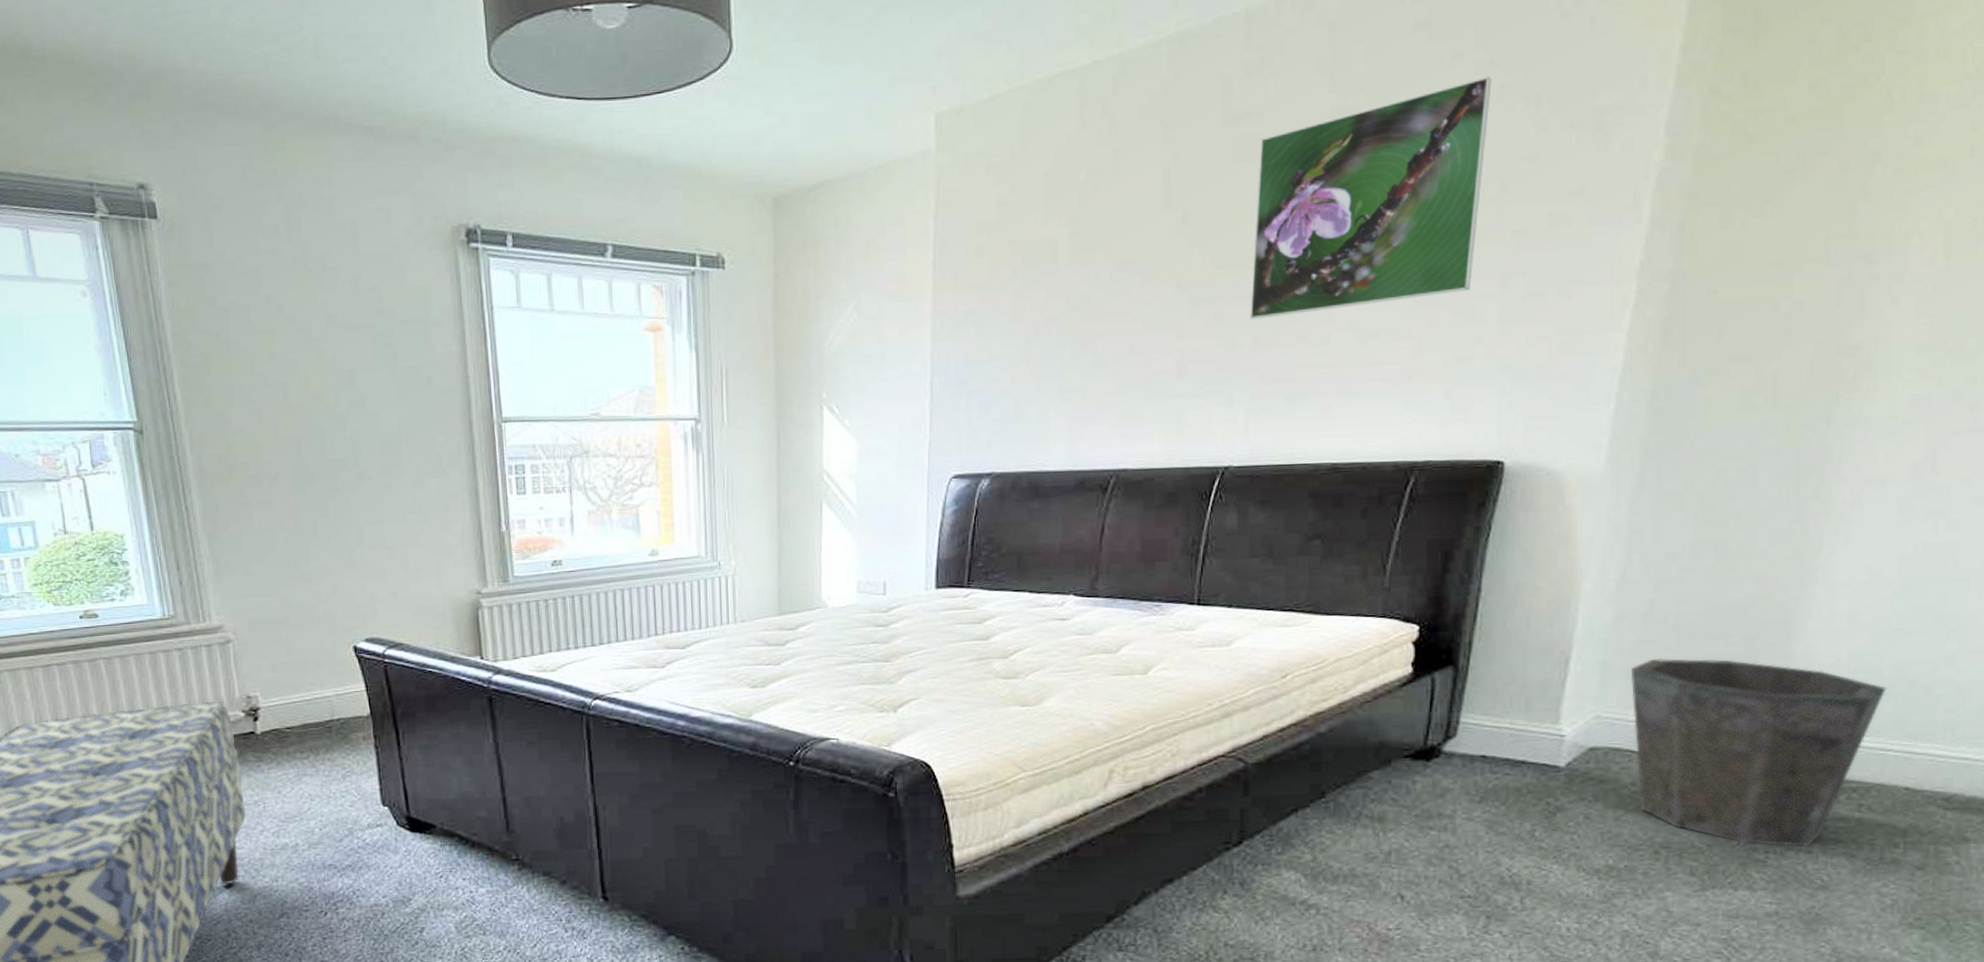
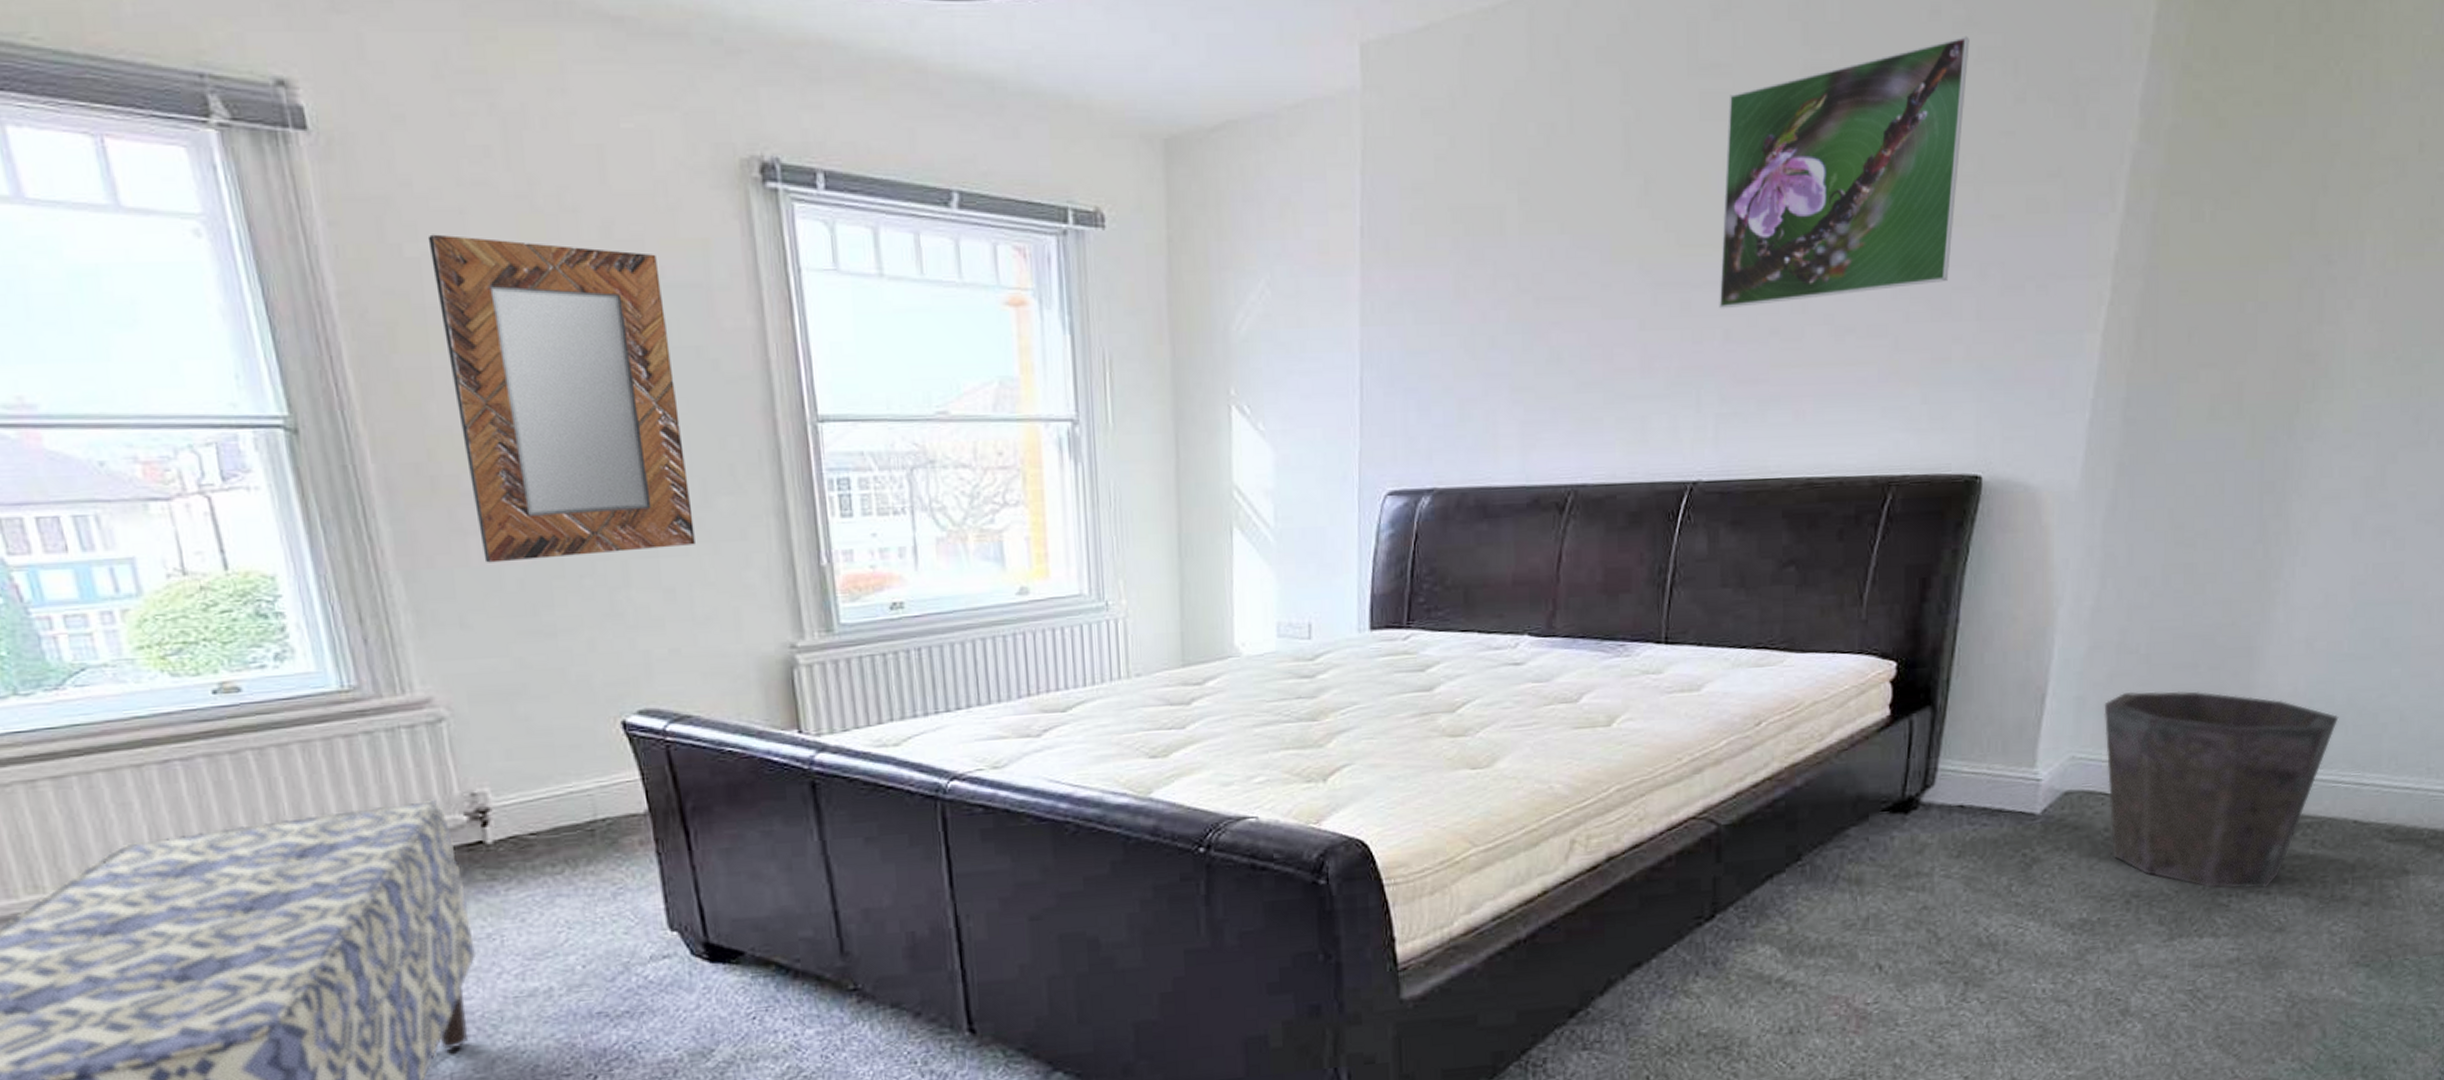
home mirror: none [233,289,410,527] -> present [427,234,695,563]

